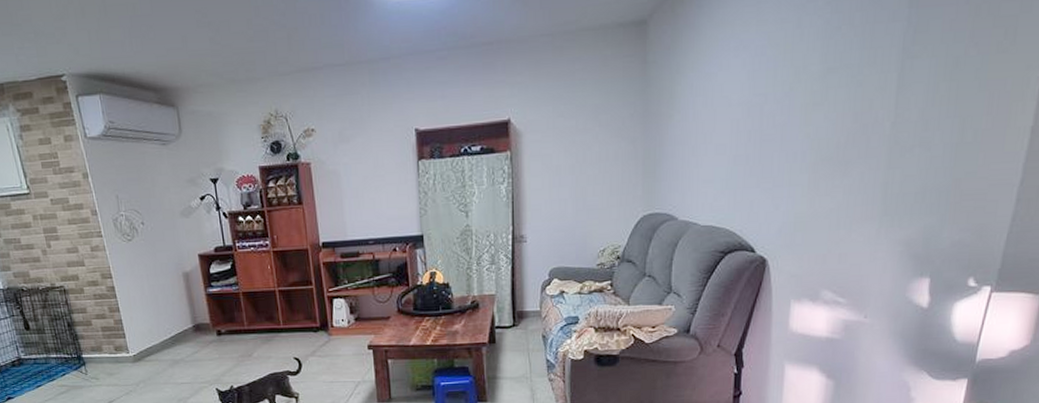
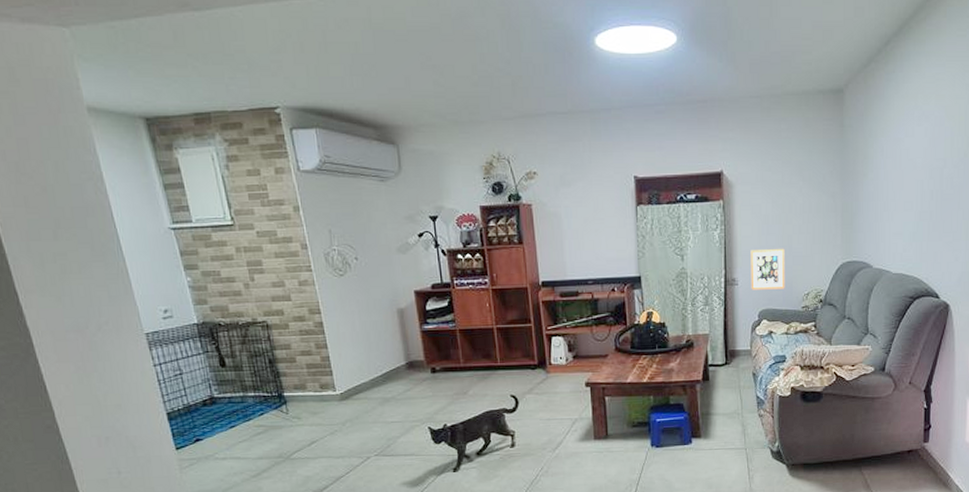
picture frame: none [540,201,578,247] -> present [750,248,785,290]

